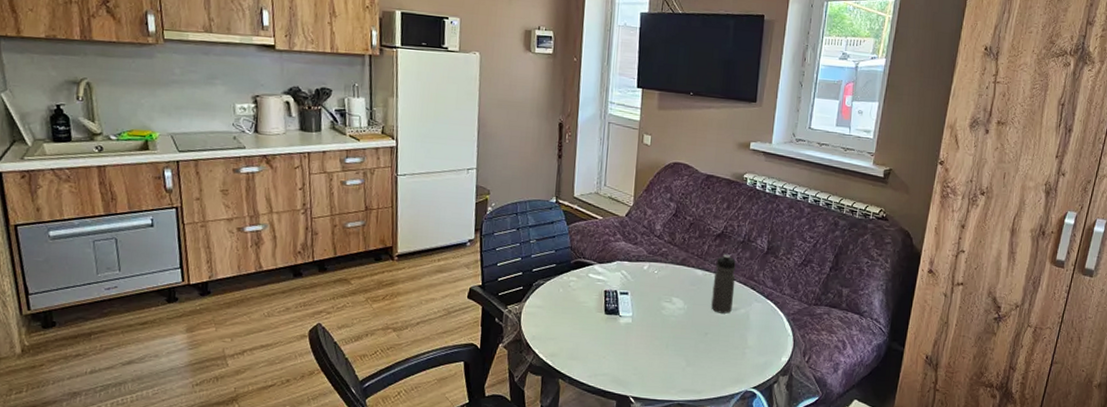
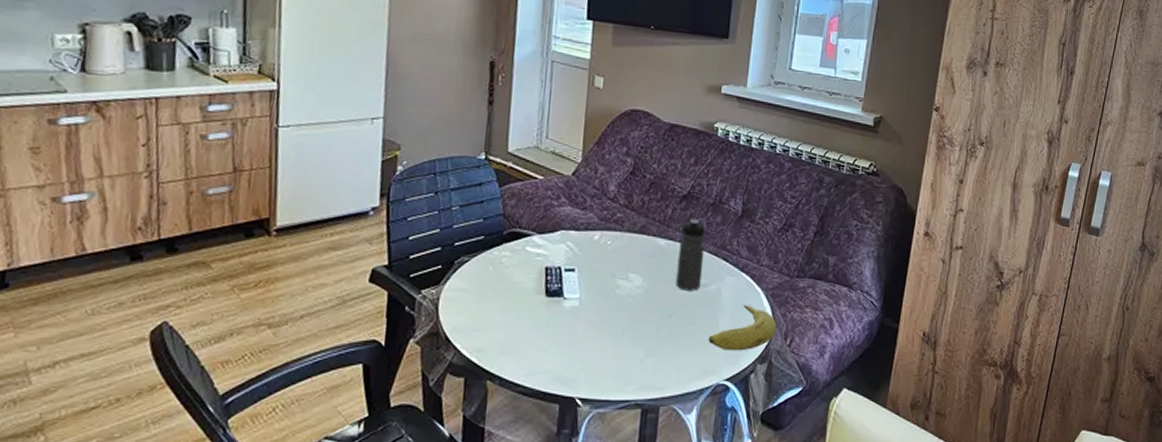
fruit: none [738,326,796,365] -> present [708,305,776,351]

